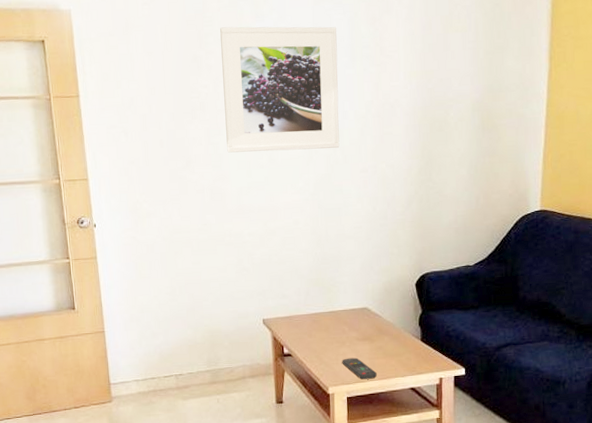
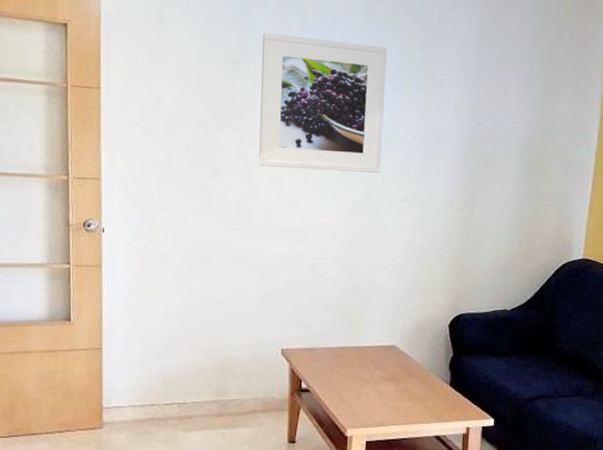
remote control: present [342,357,377,380] -> none [364,398,400,423]

